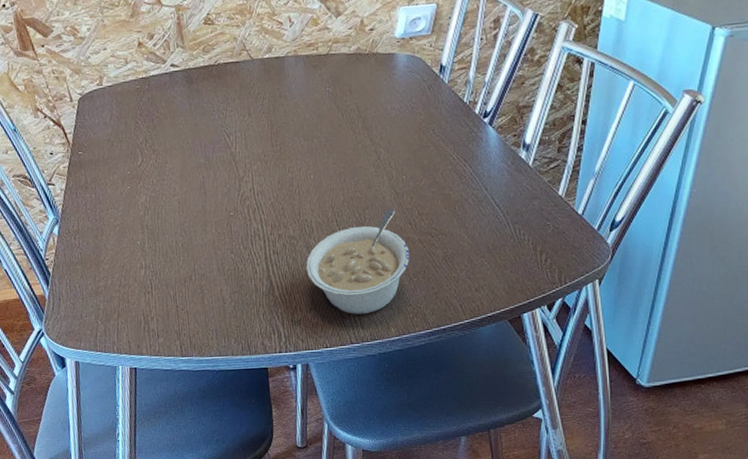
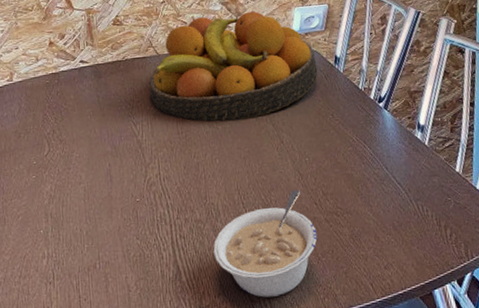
fruit bowl: none [242,11,421,135] -> present [149,11,318,122]

